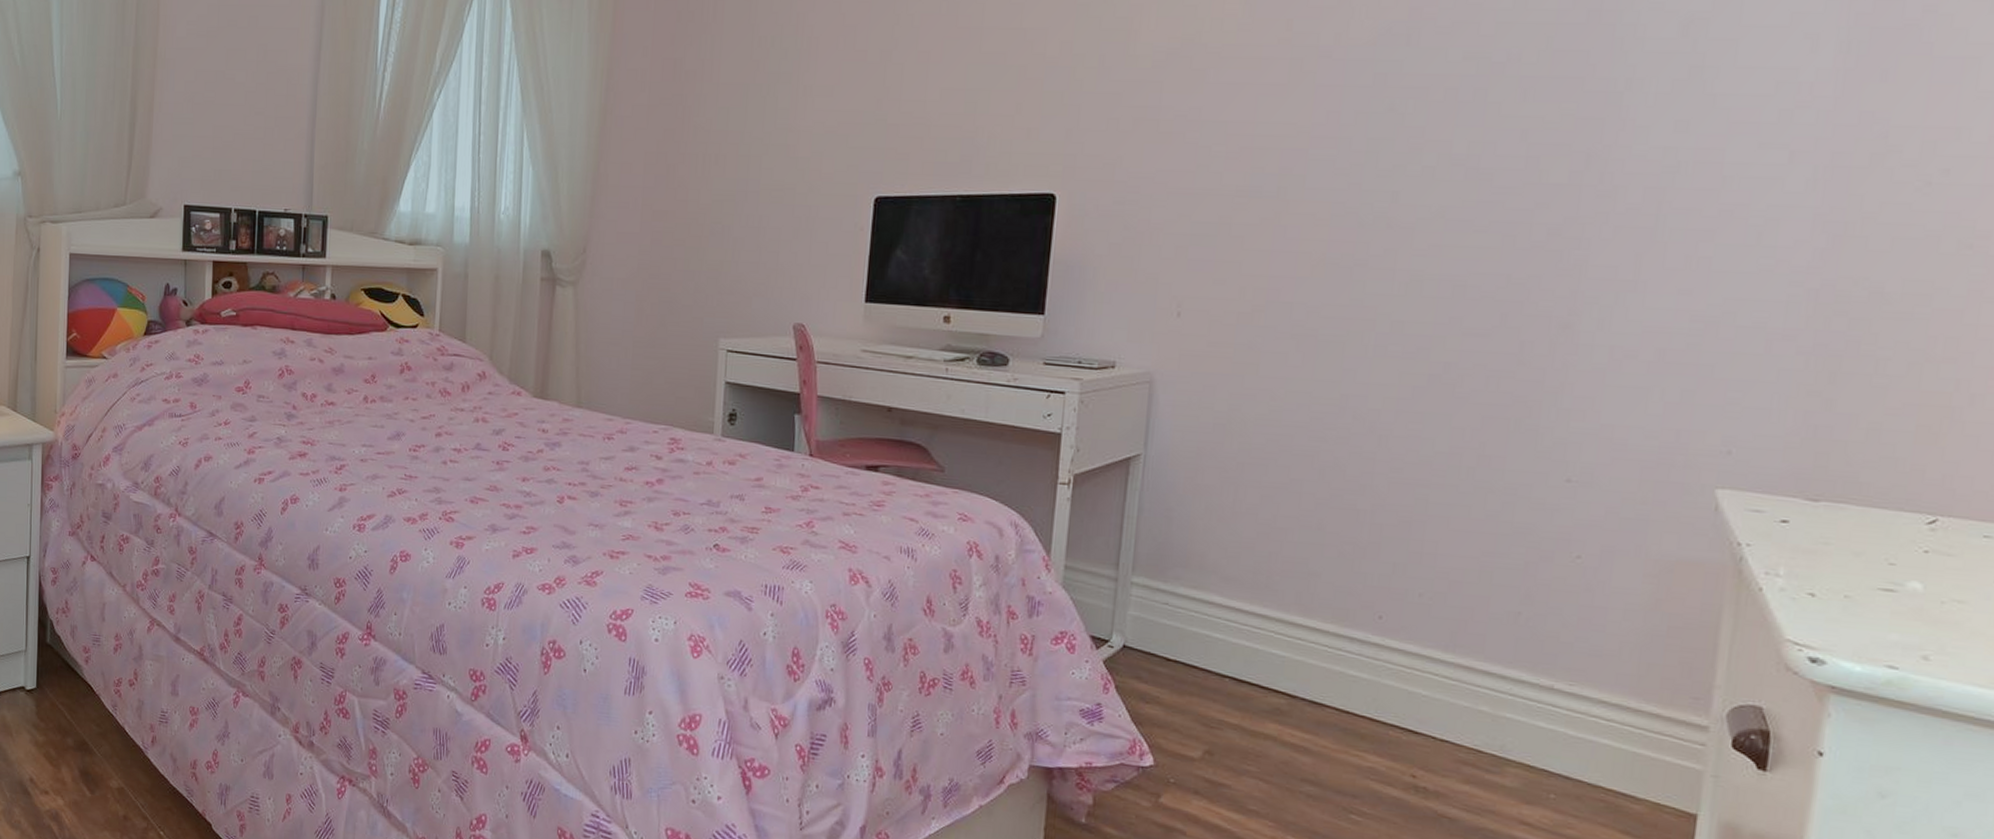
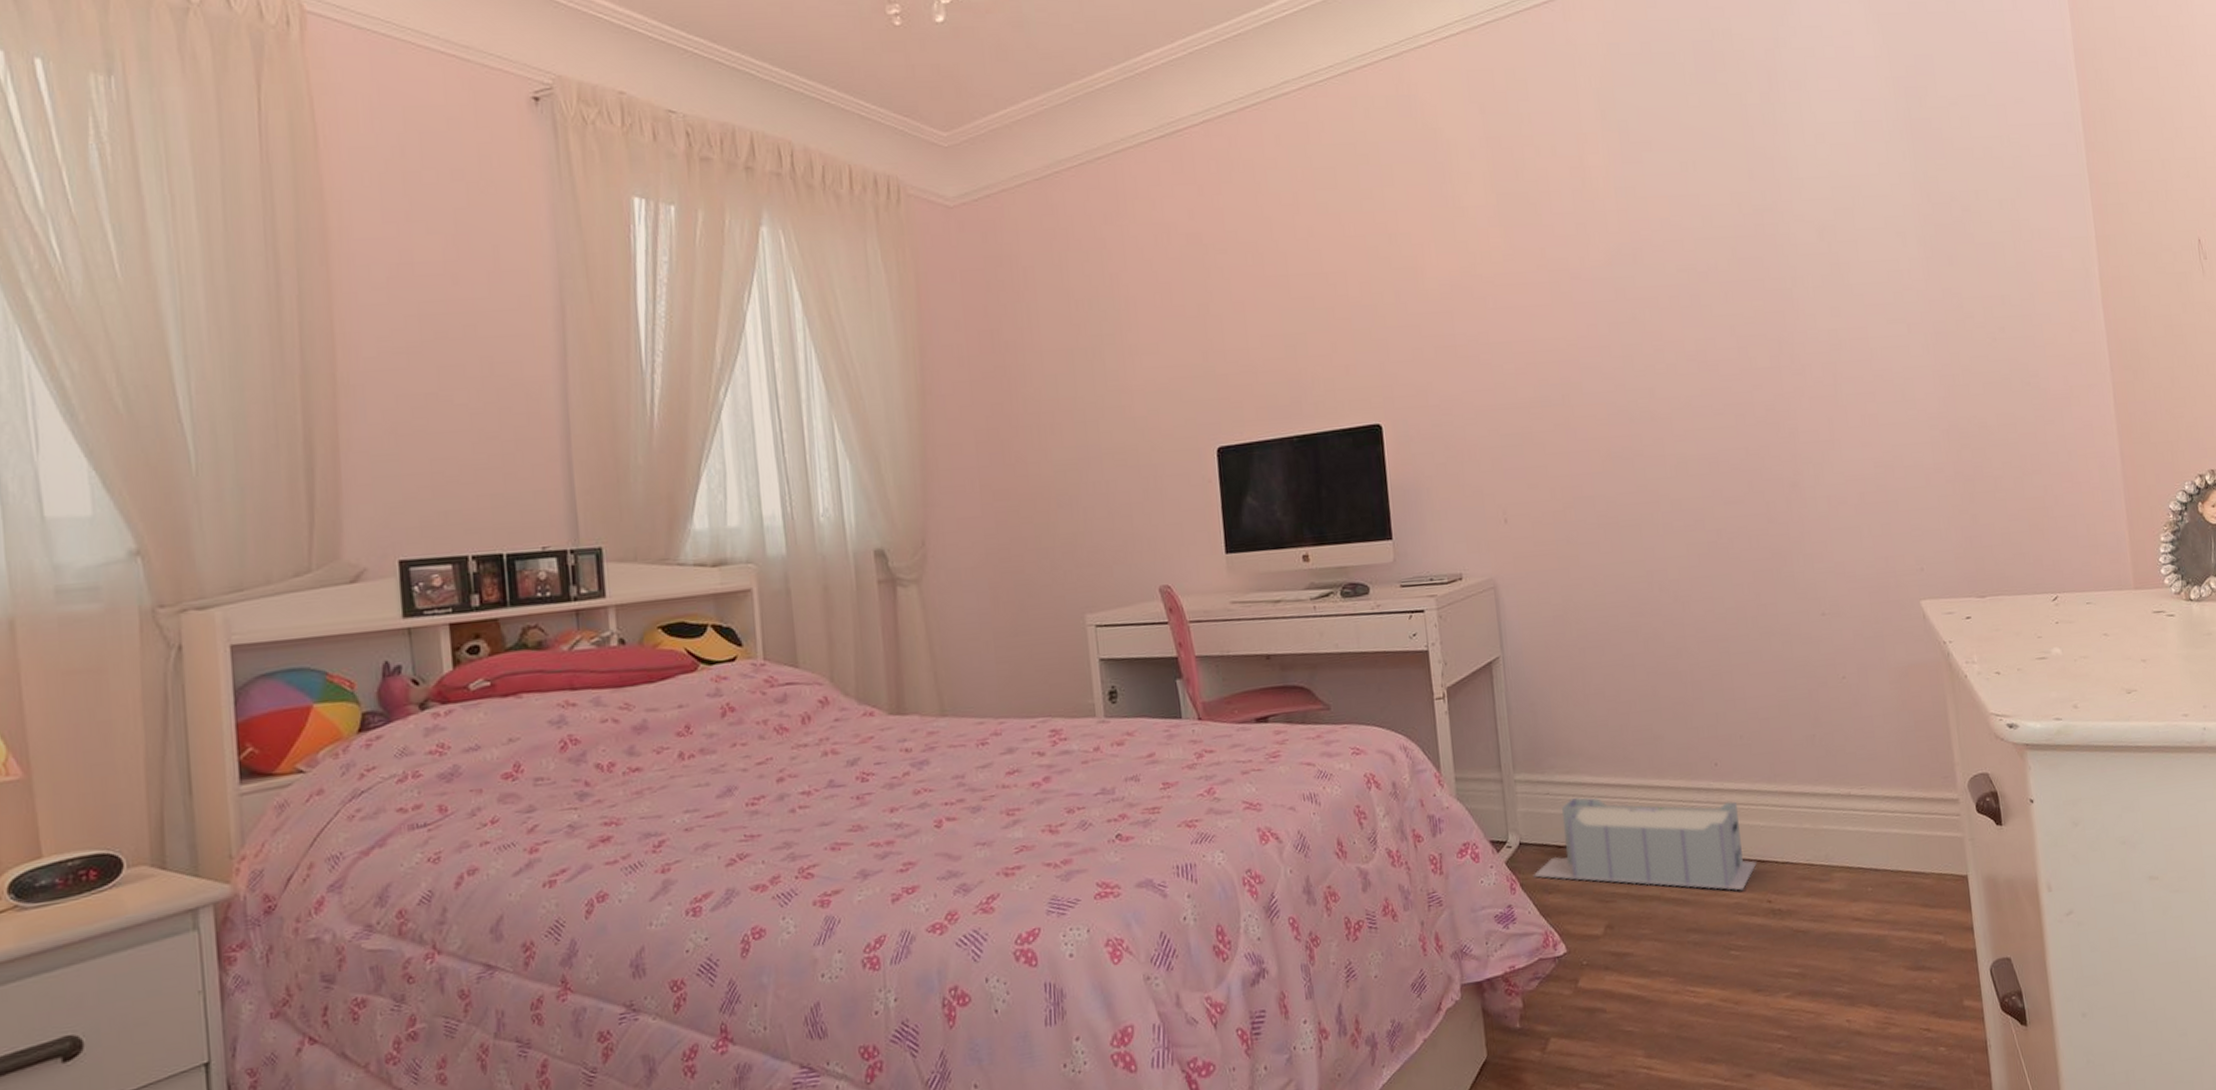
storage bin: none [1131,614,1407,757] -> present [1533,797,1757,891]

